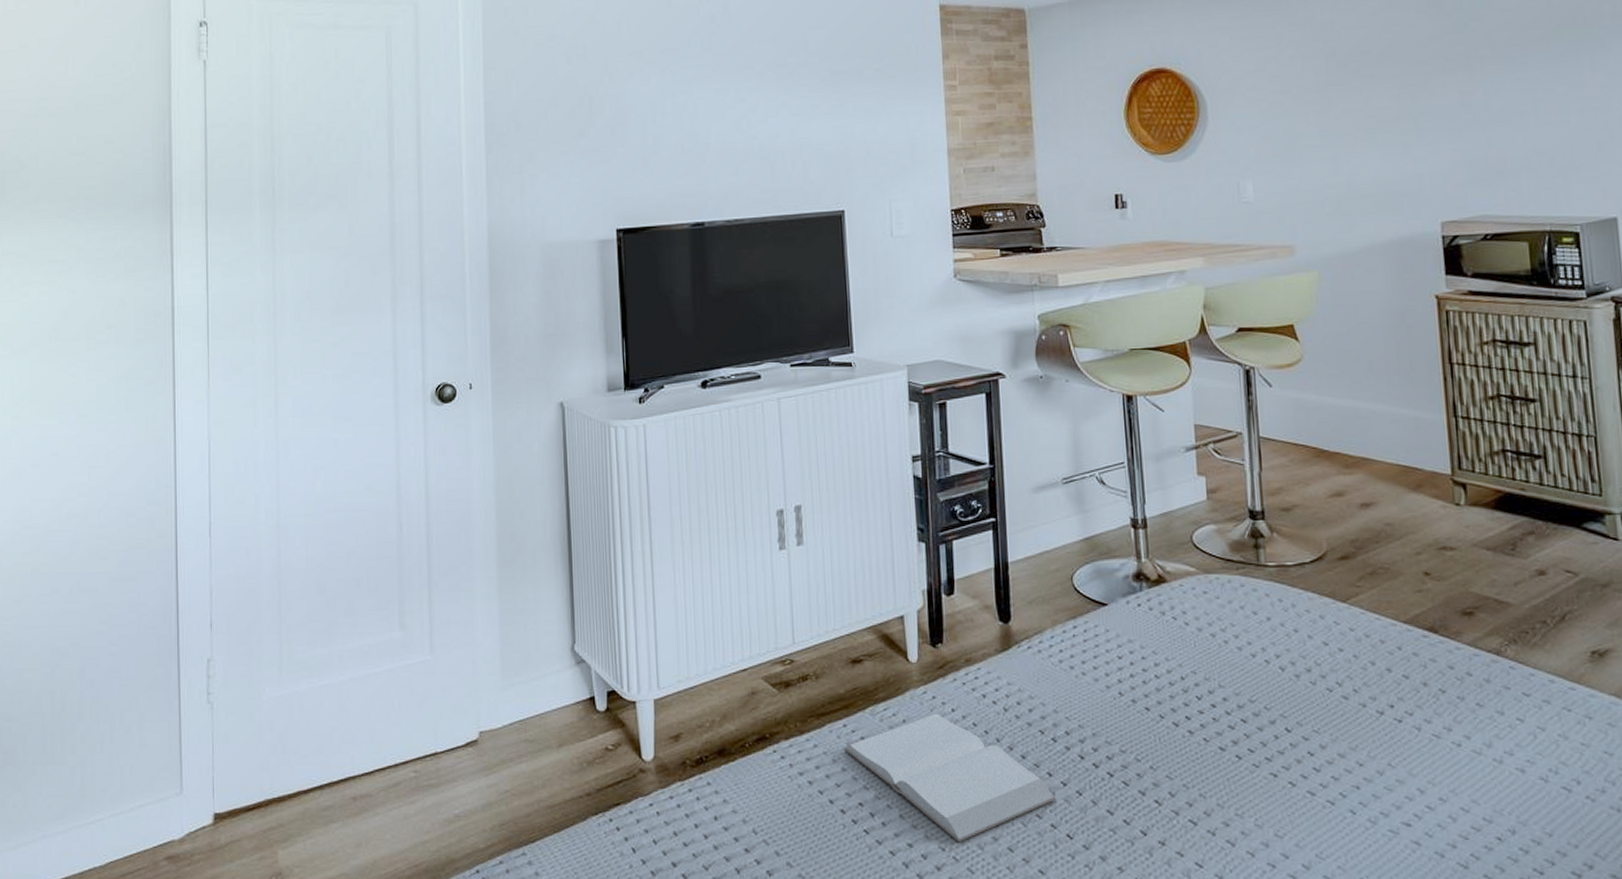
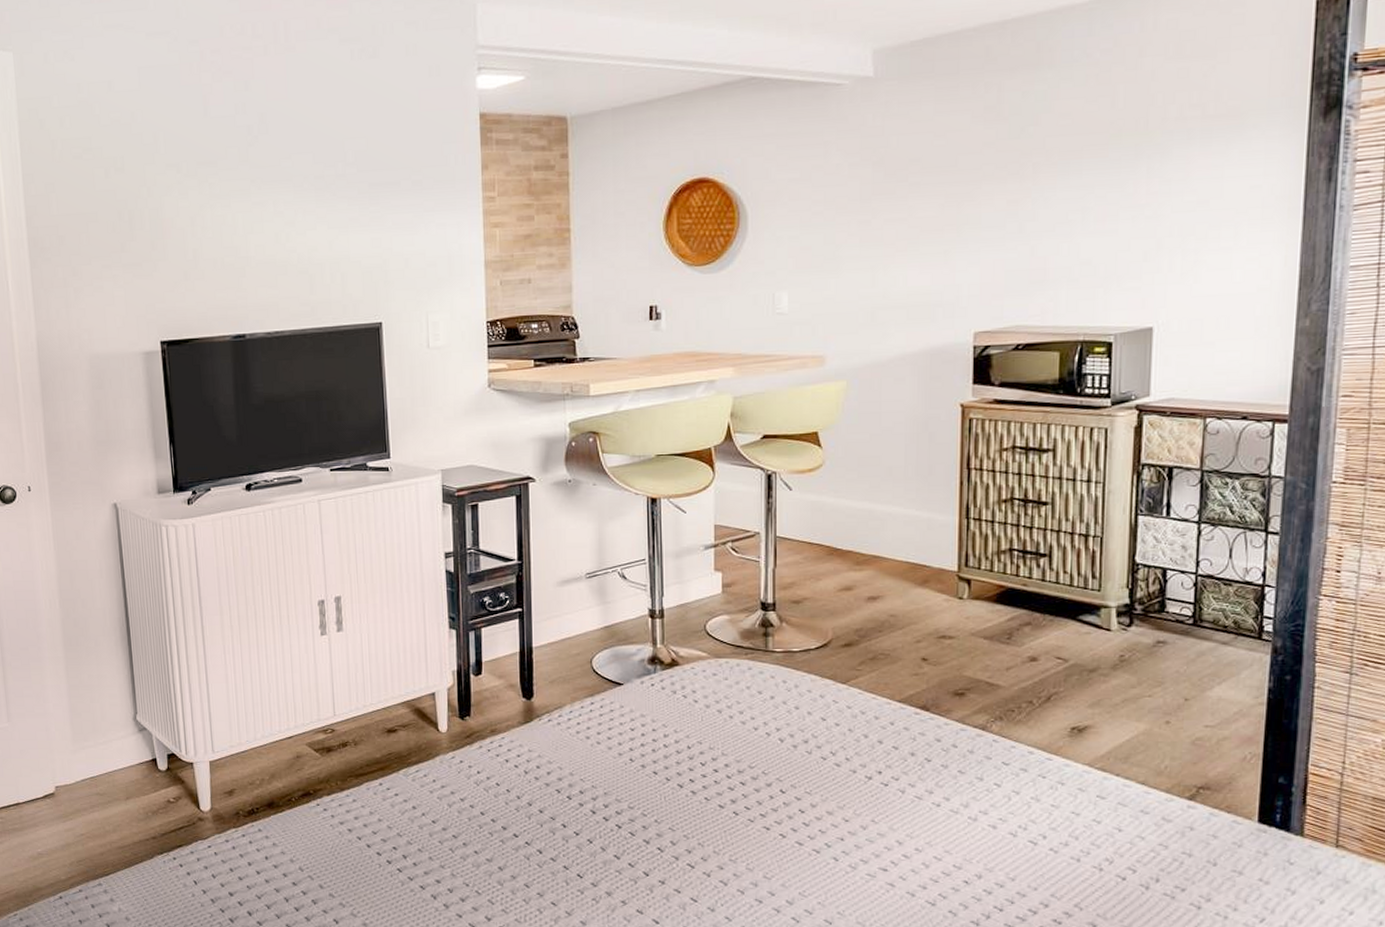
book: present [844,713,1056,843] -> none [380,775,569,880]

